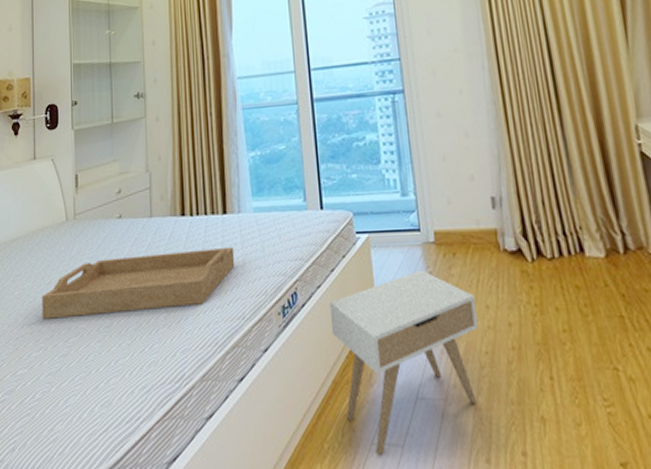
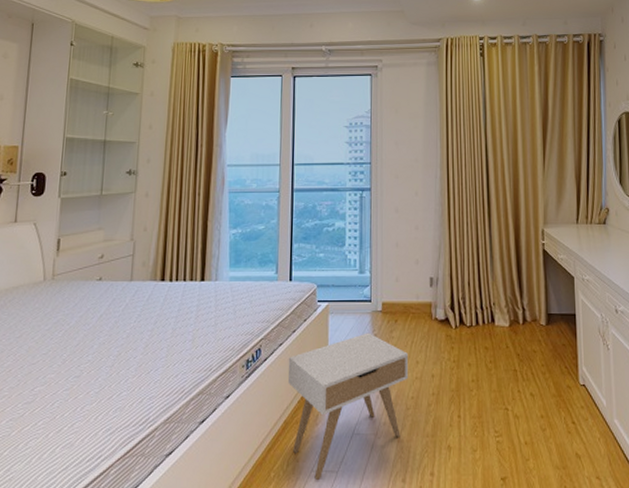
serving tray: present [42,246,235,319] -> none [8,309,208,370]

